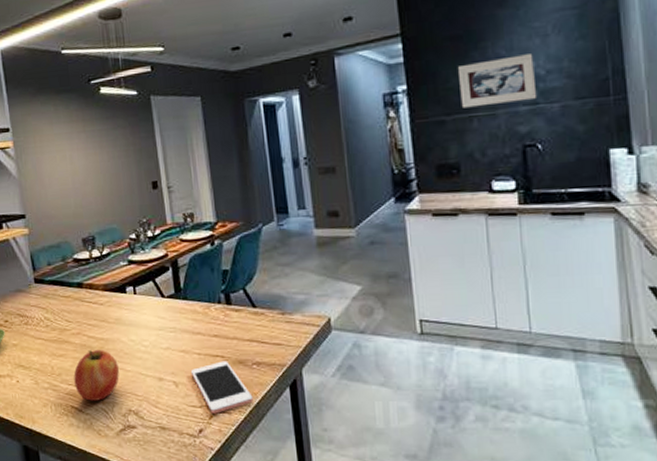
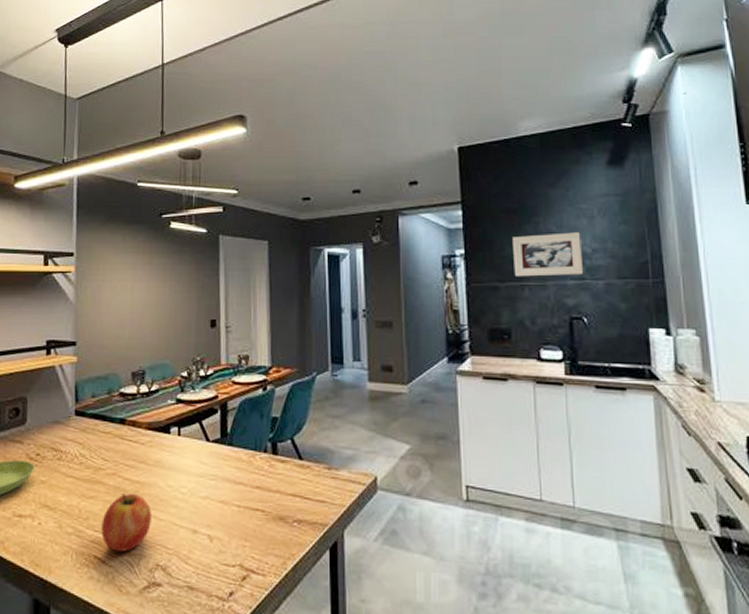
cell phone: present [190,361,253,414] -> none [227,516,290,575]

